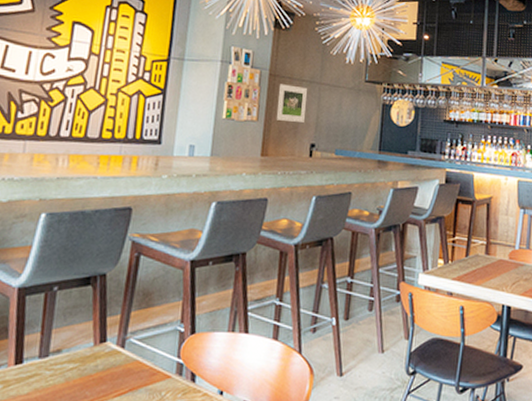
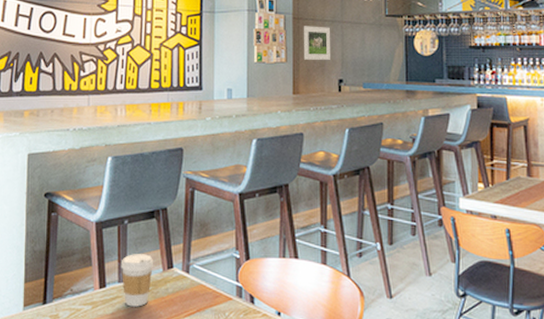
coffee cup: none [43,325,84,386] -> present [120,254,153,307]

